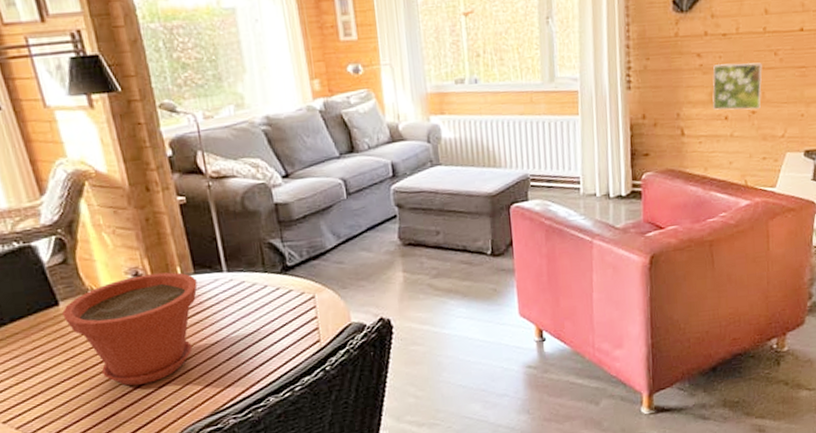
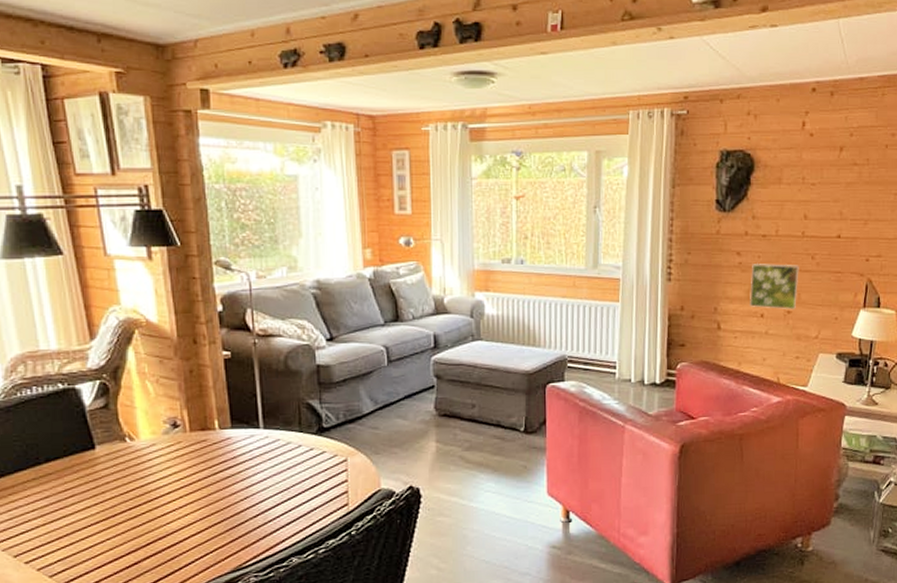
plant pot: present [62,272,198,386] -> none [98,424,233,535]

